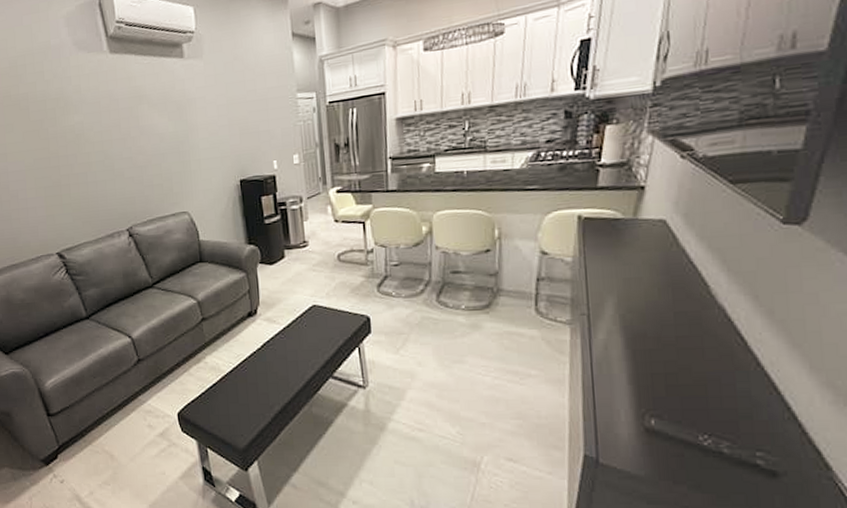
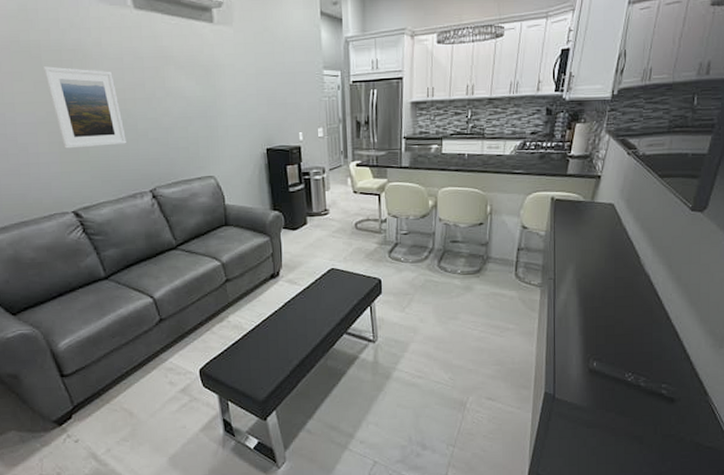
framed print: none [30,115,104,193] -> present [42,66,126,149]

